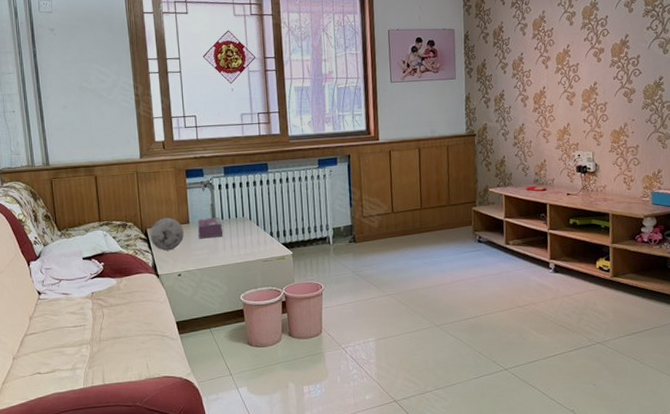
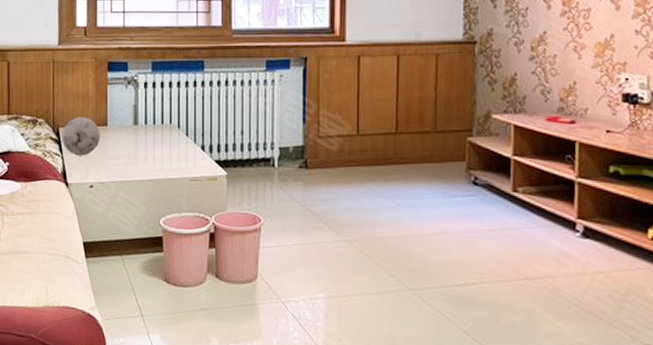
tissue box: present [198,217,223,239] -> none [117,121,146,146]

